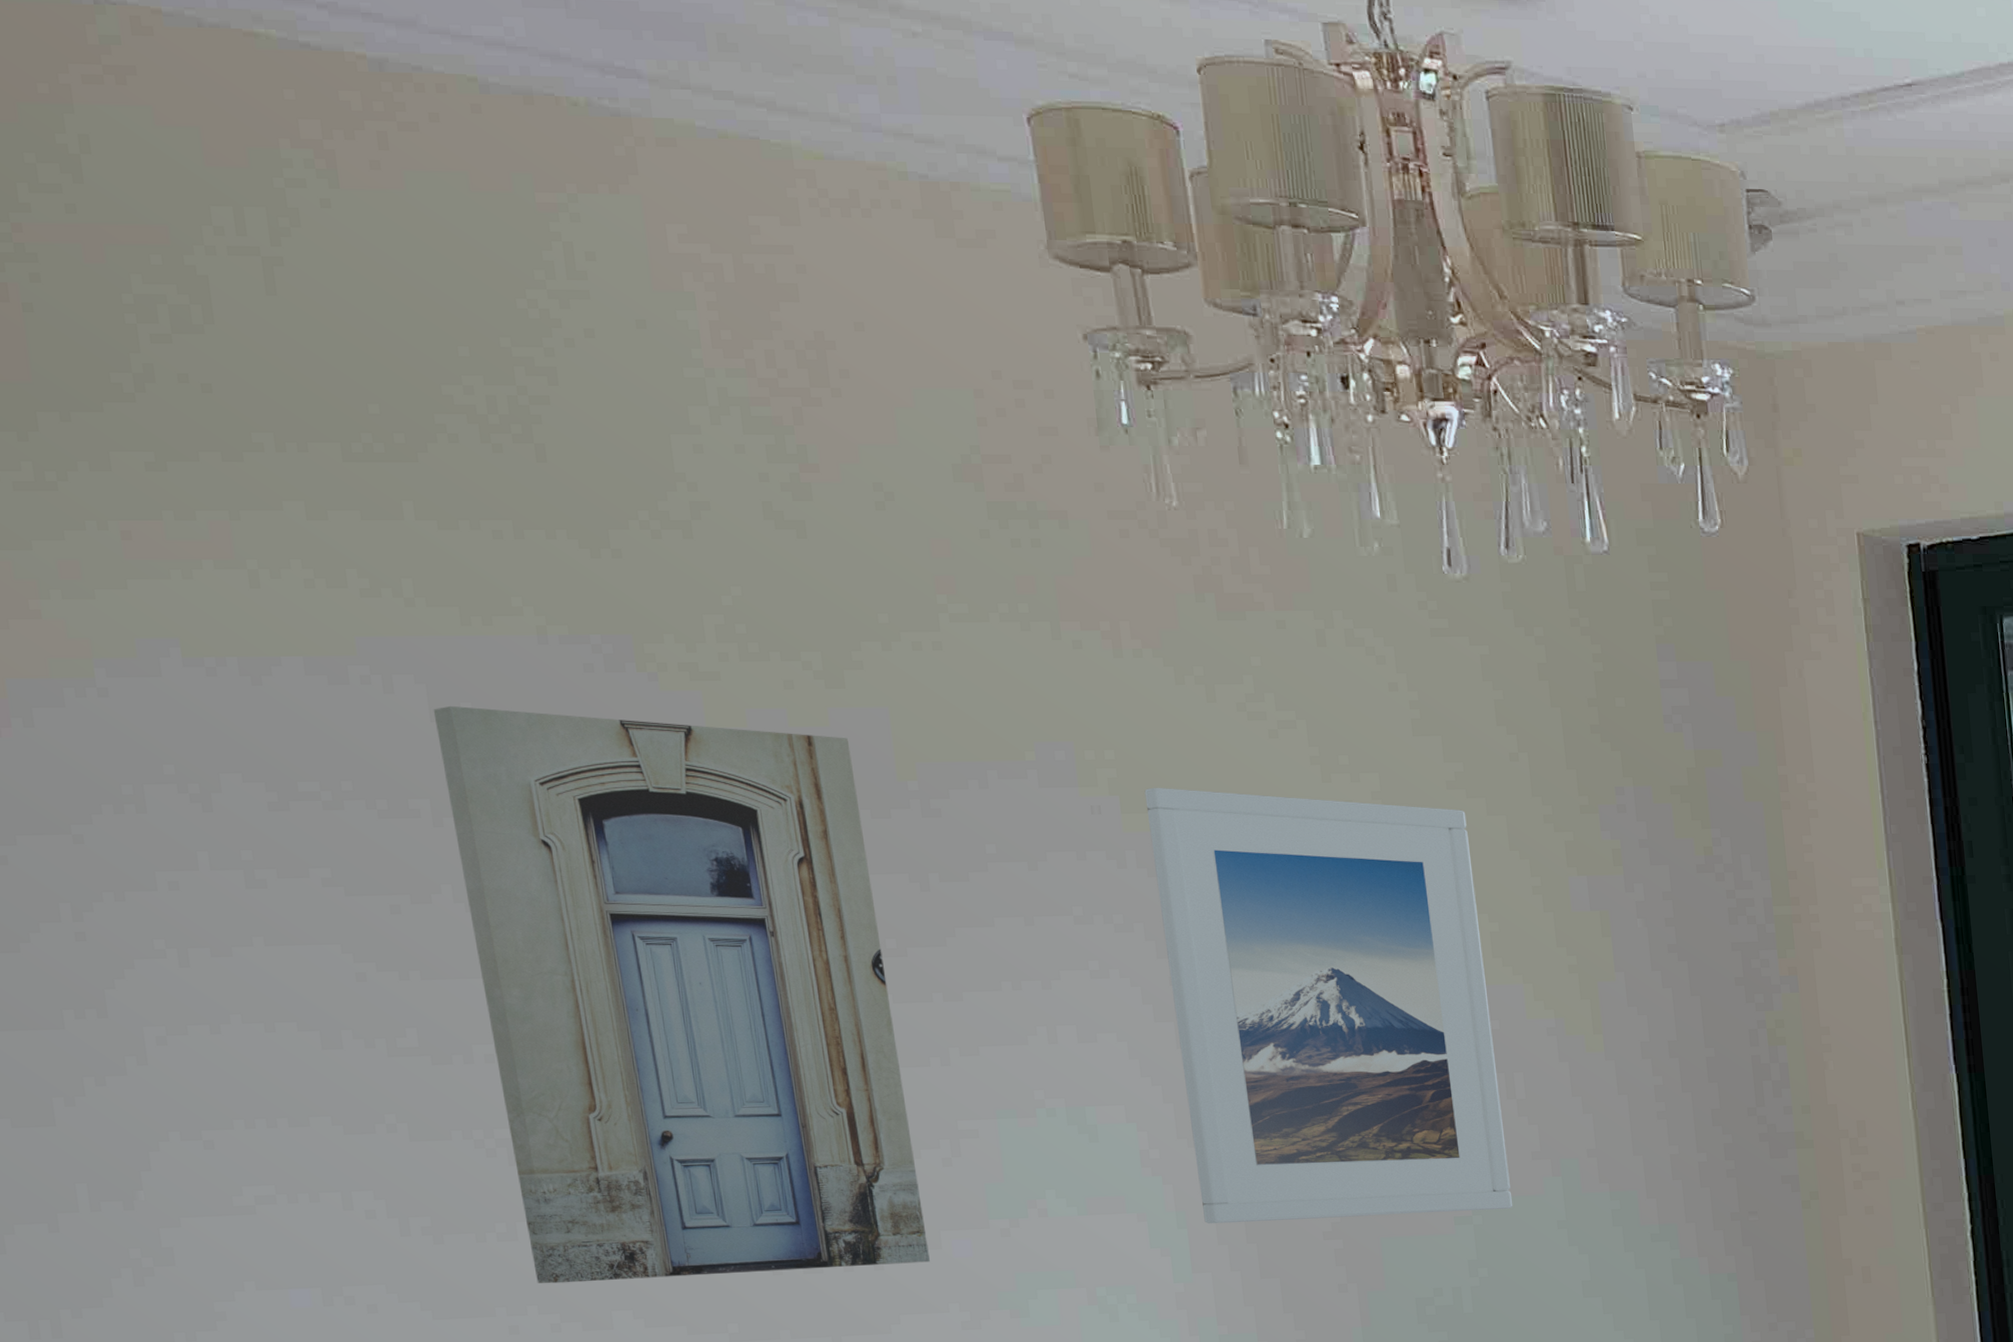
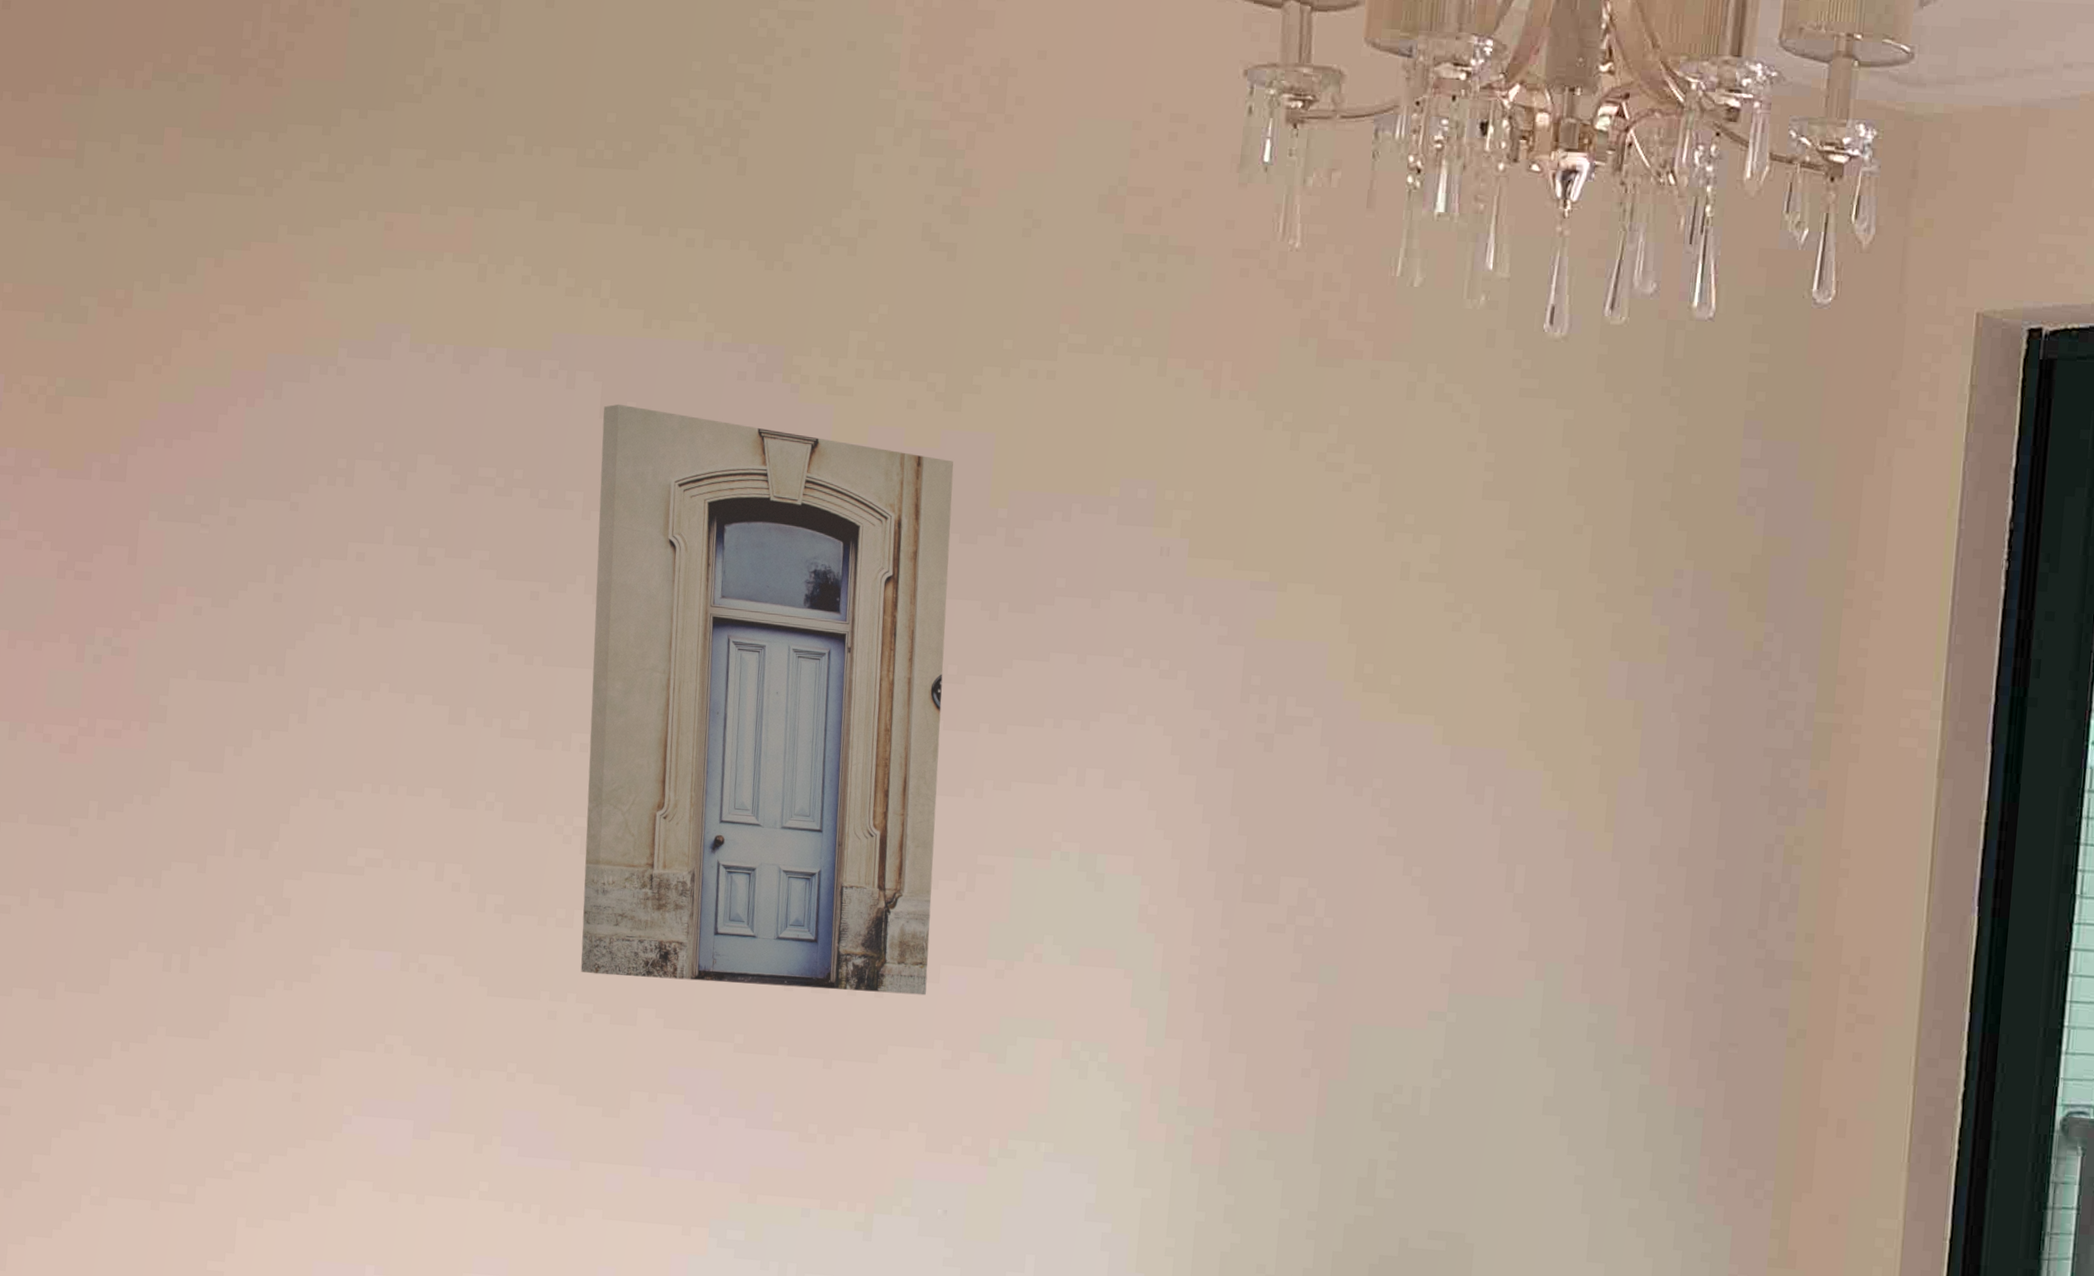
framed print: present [1144,787,1513,1224] -> none [1186,533,1519,1009]

